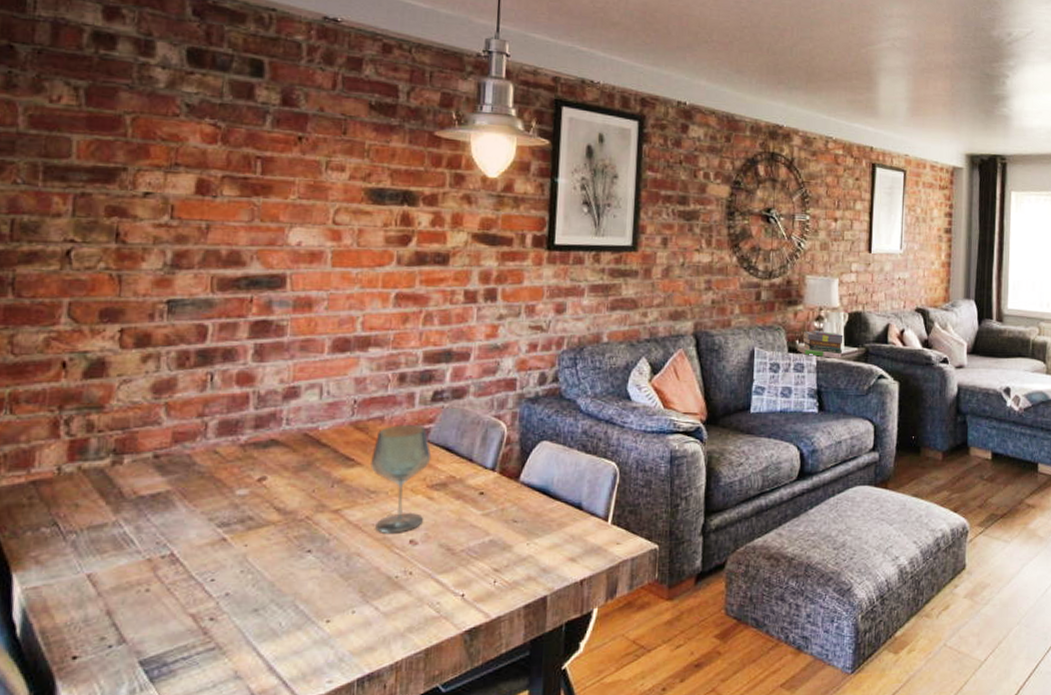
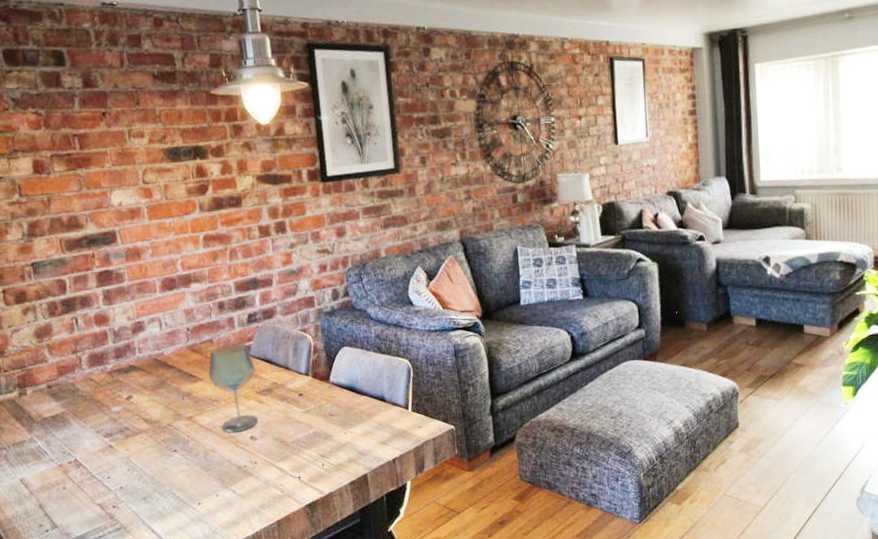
books: present [797,329,844,359] -> none [556,223,600,248]

